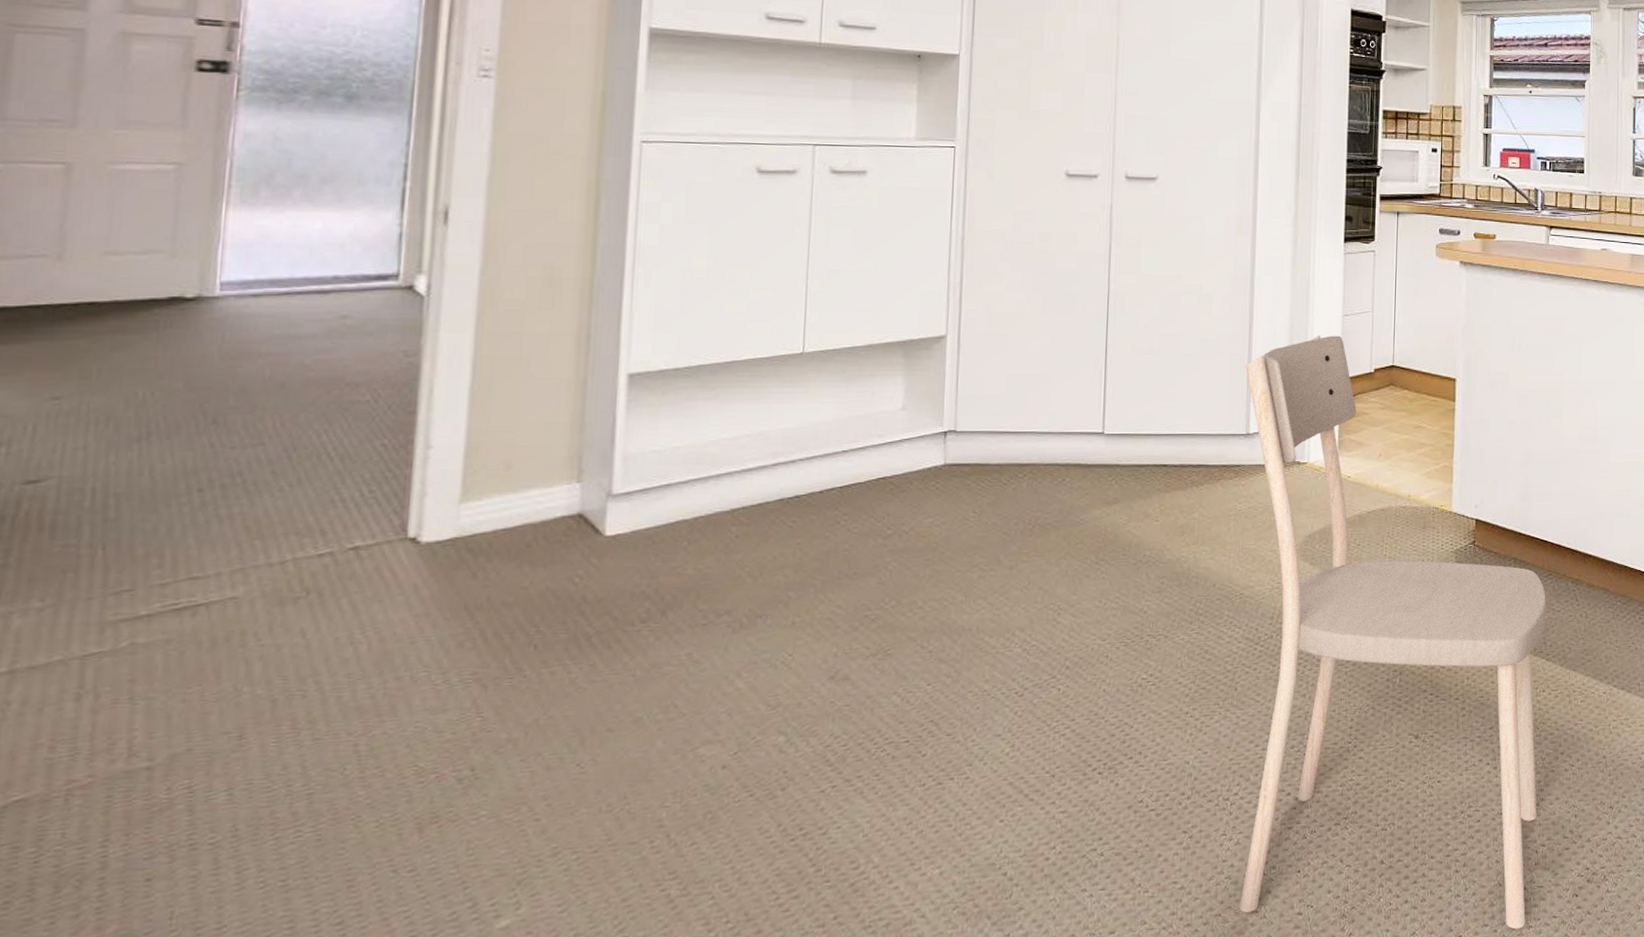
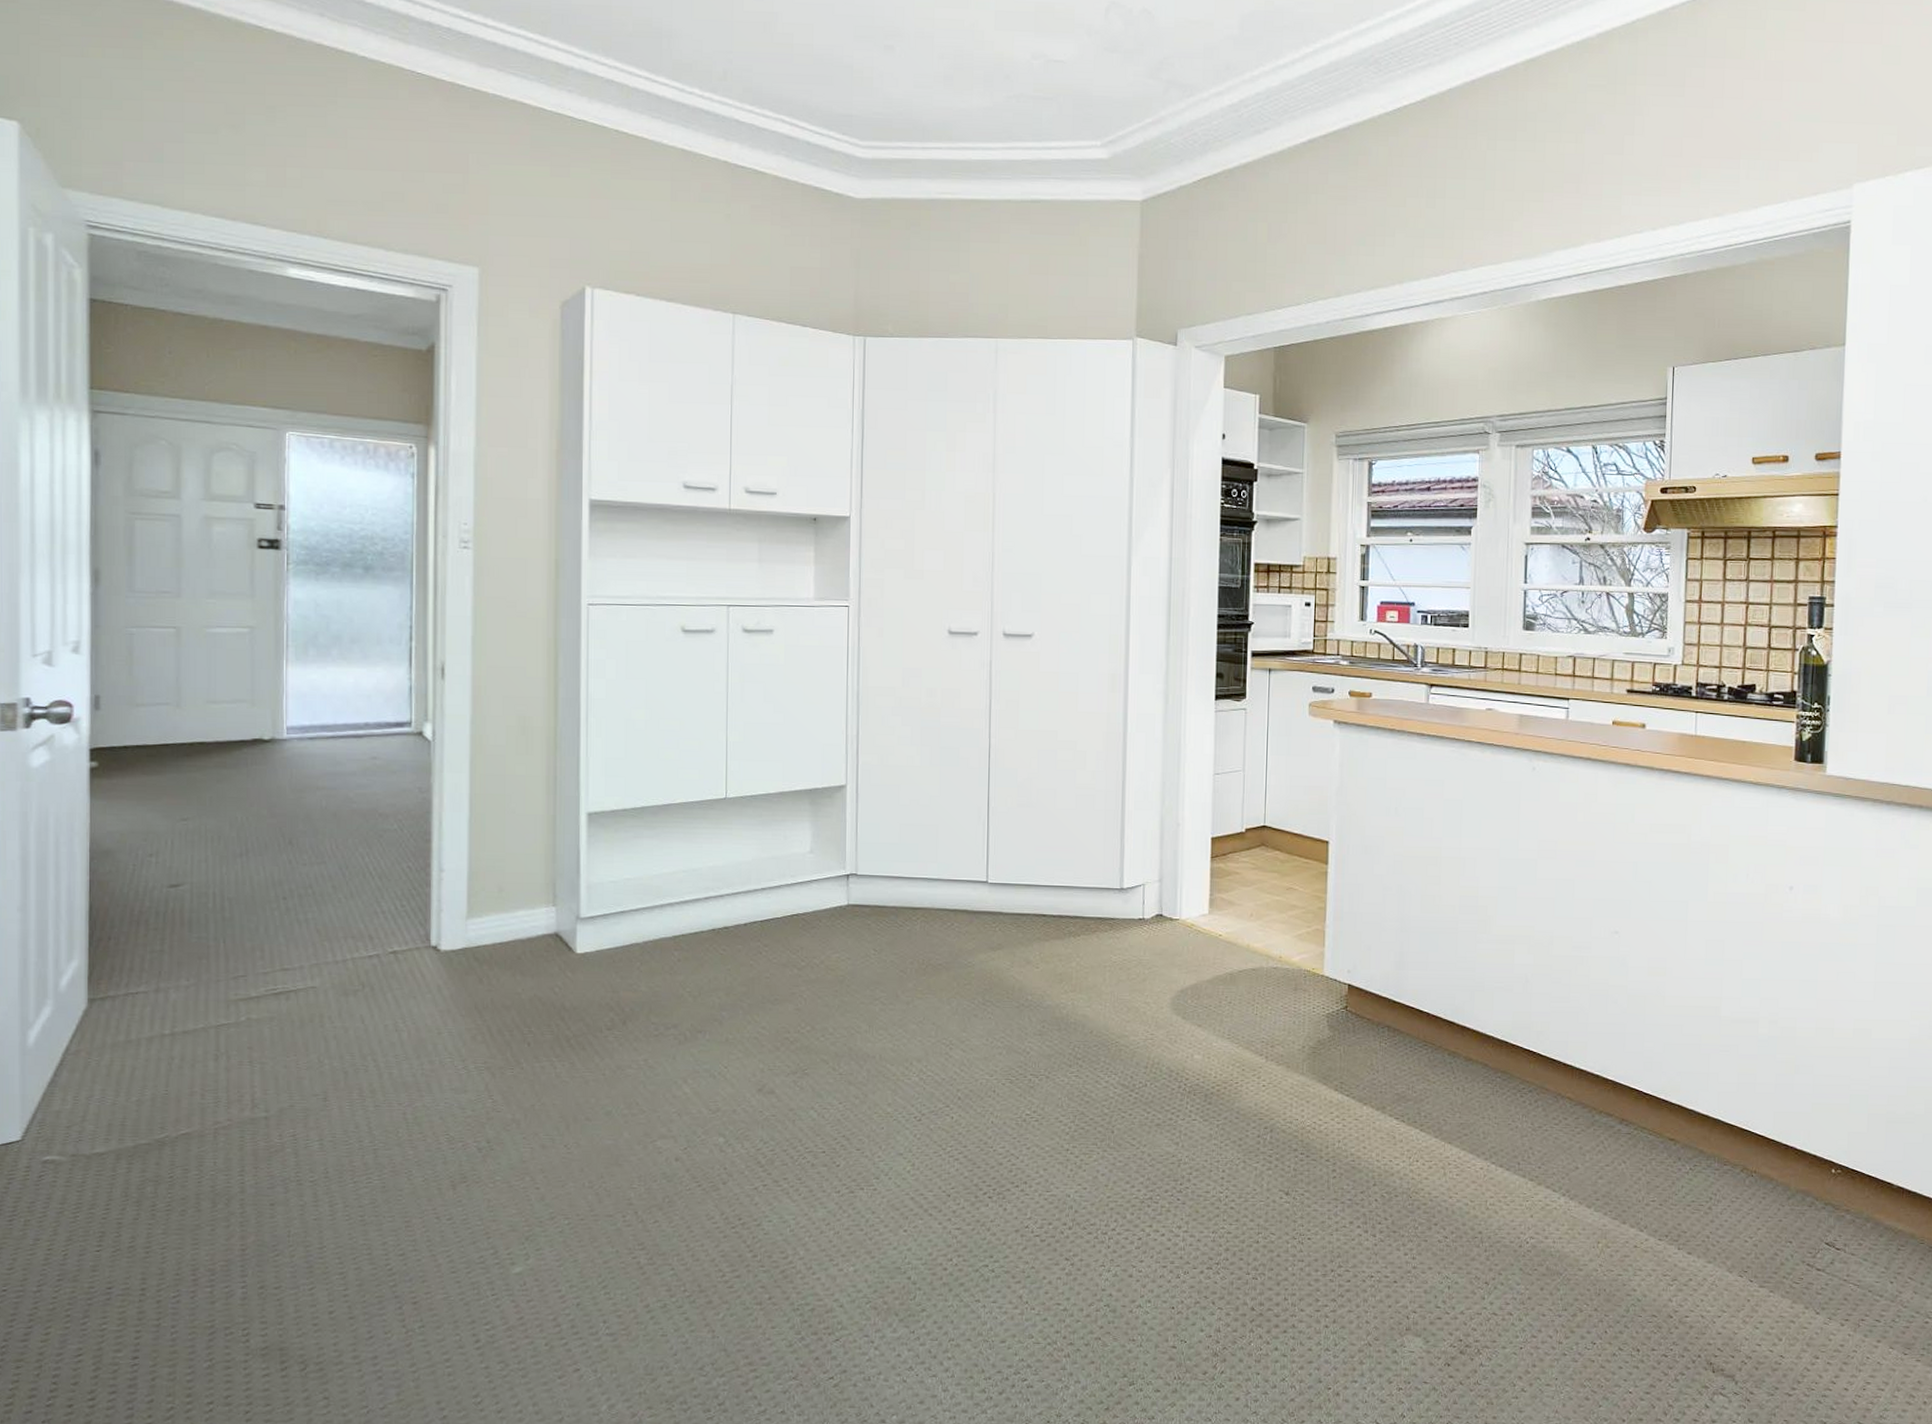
dining chair: present [1239,335,1546,929] -> none [1117,793,1421,1389]

